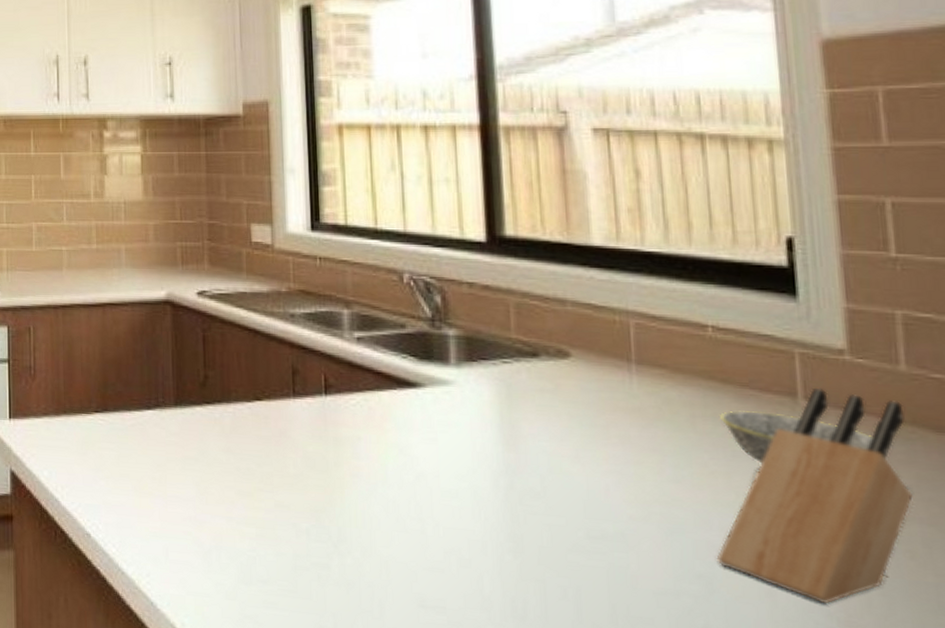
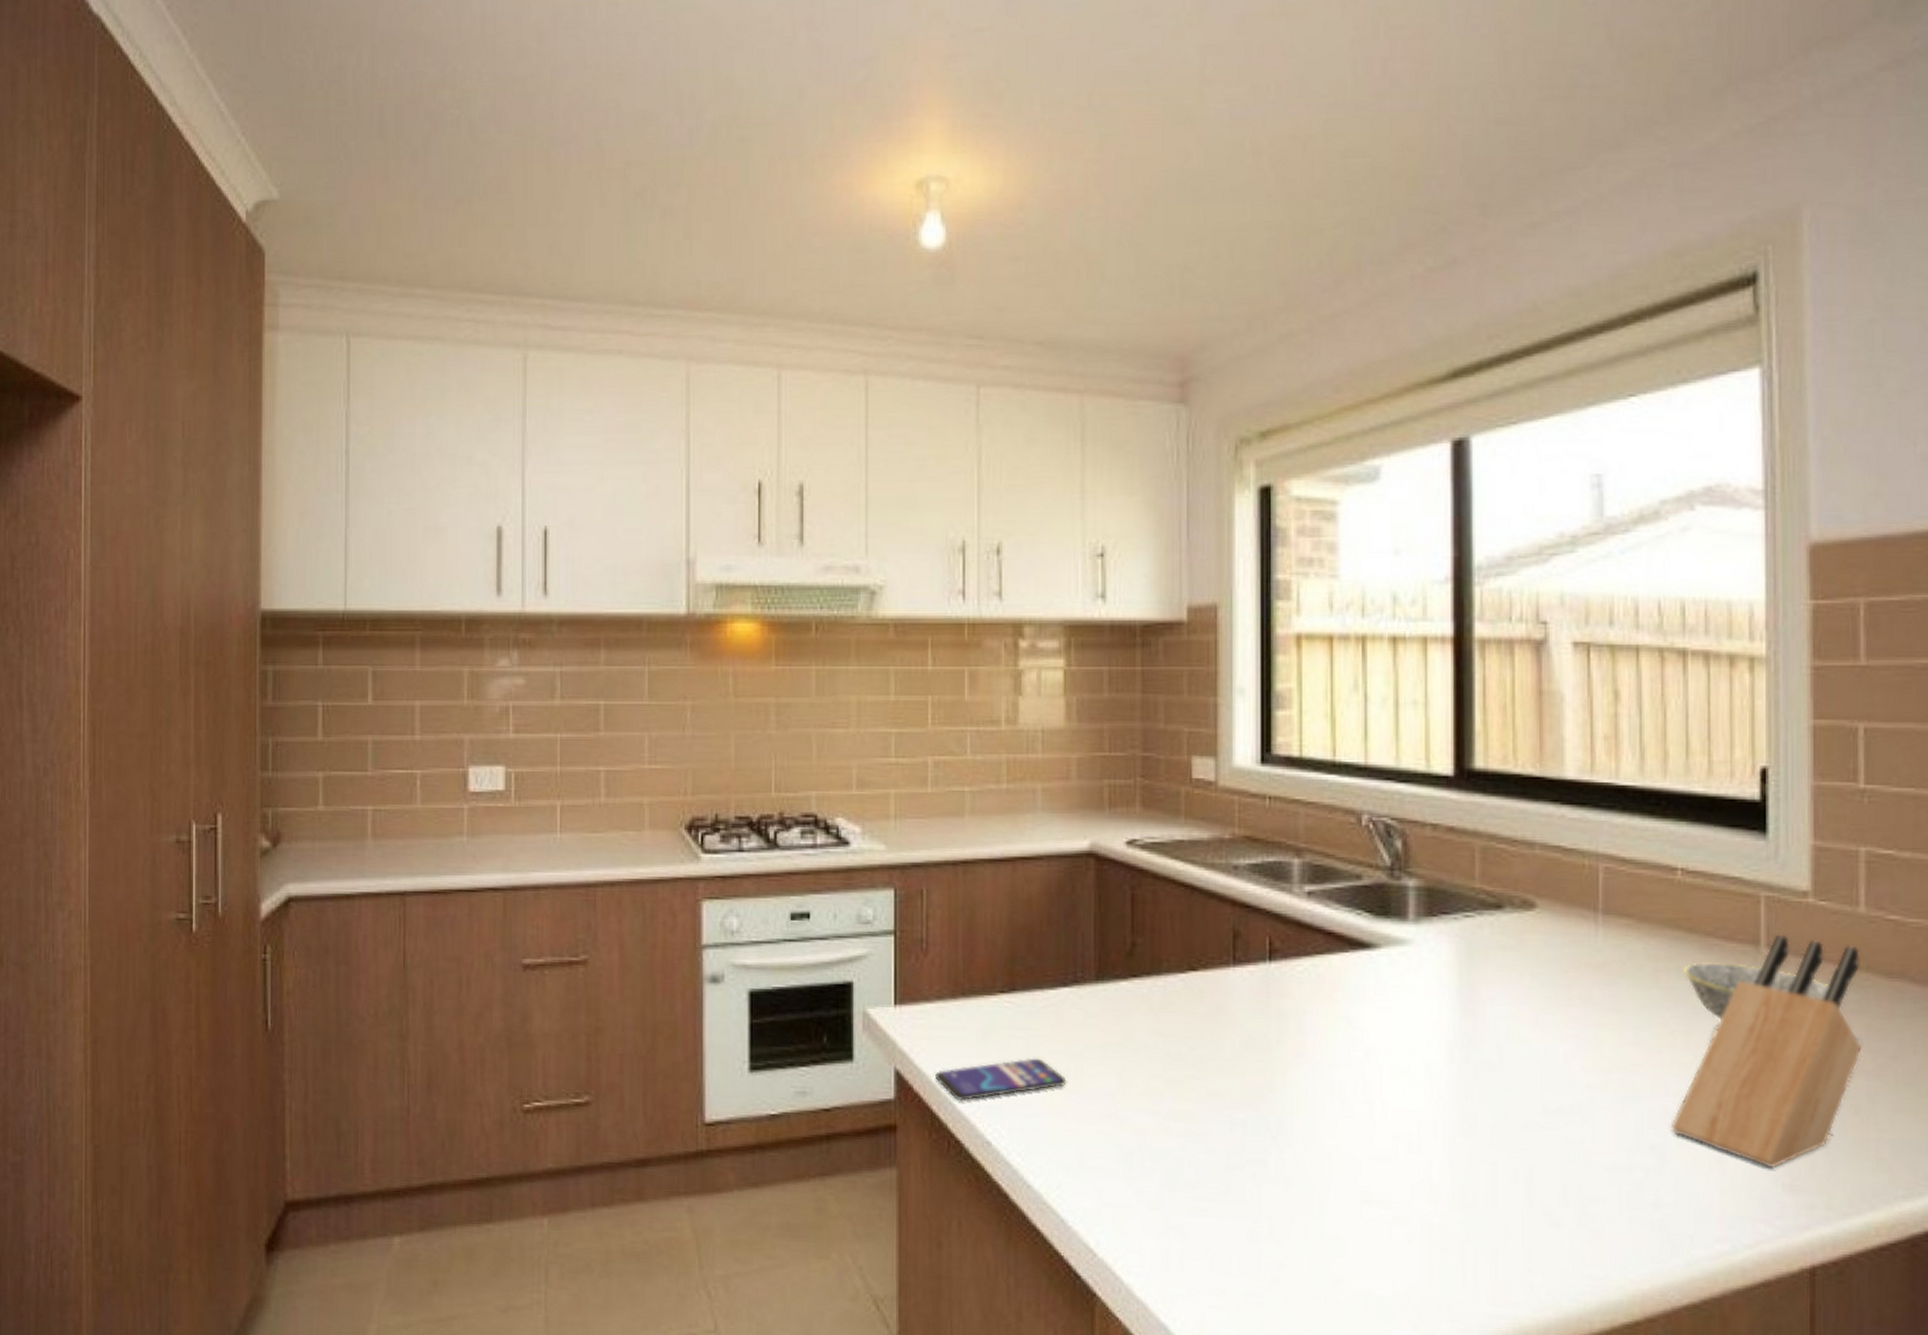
smartphone: none [43,466,153,499] -> present [935,1058,1067,1102]

